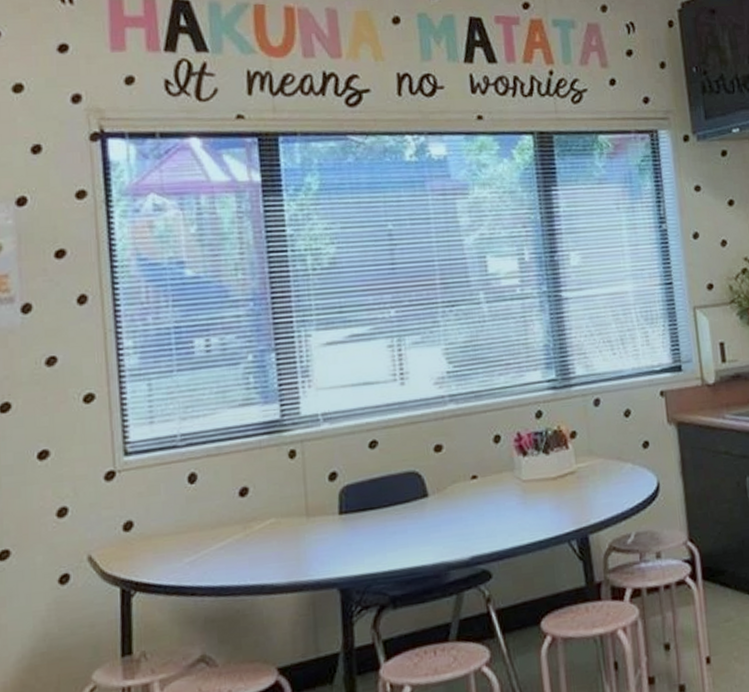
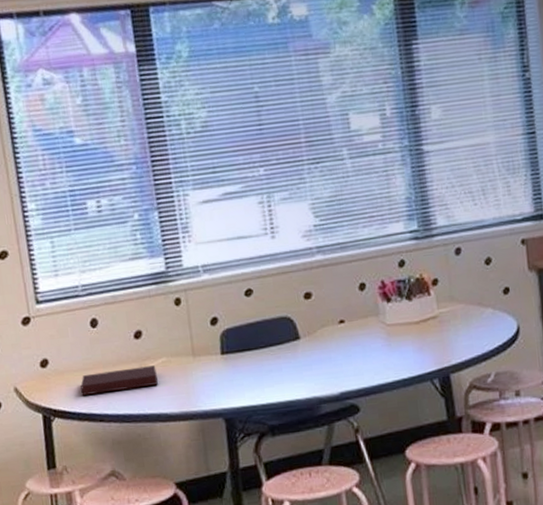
notebook: none [170,528,264,564] -> present [80,365,158,395]

